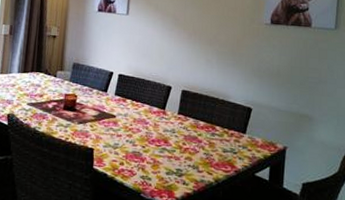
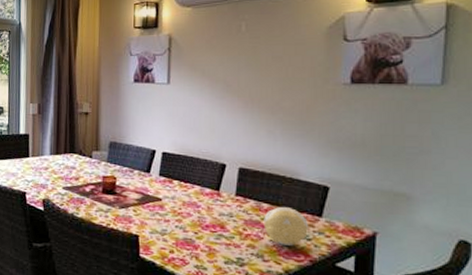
decorative ball: none [199,124,235,158] -> present [263,206,308,246]

